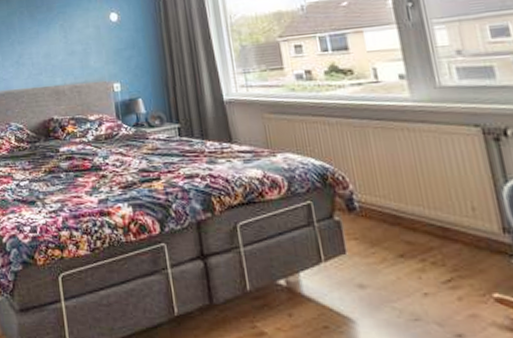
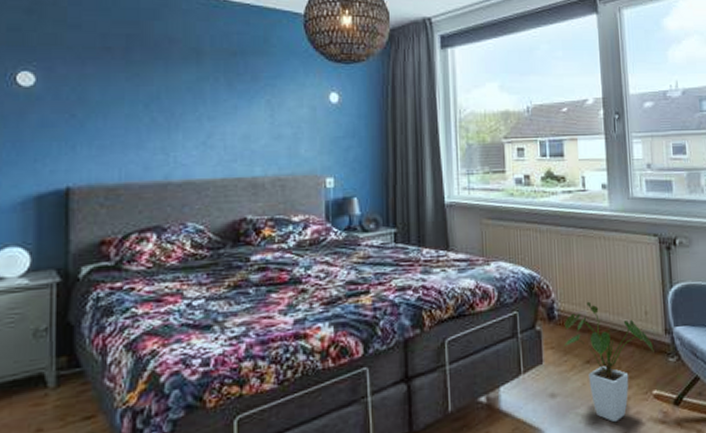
house plant: none [367,194,490,323] -> present [563,301,654,423]

